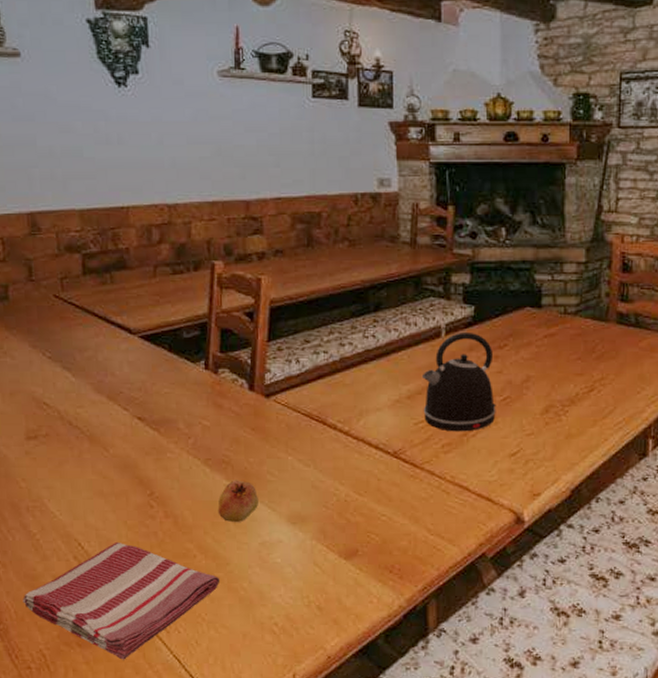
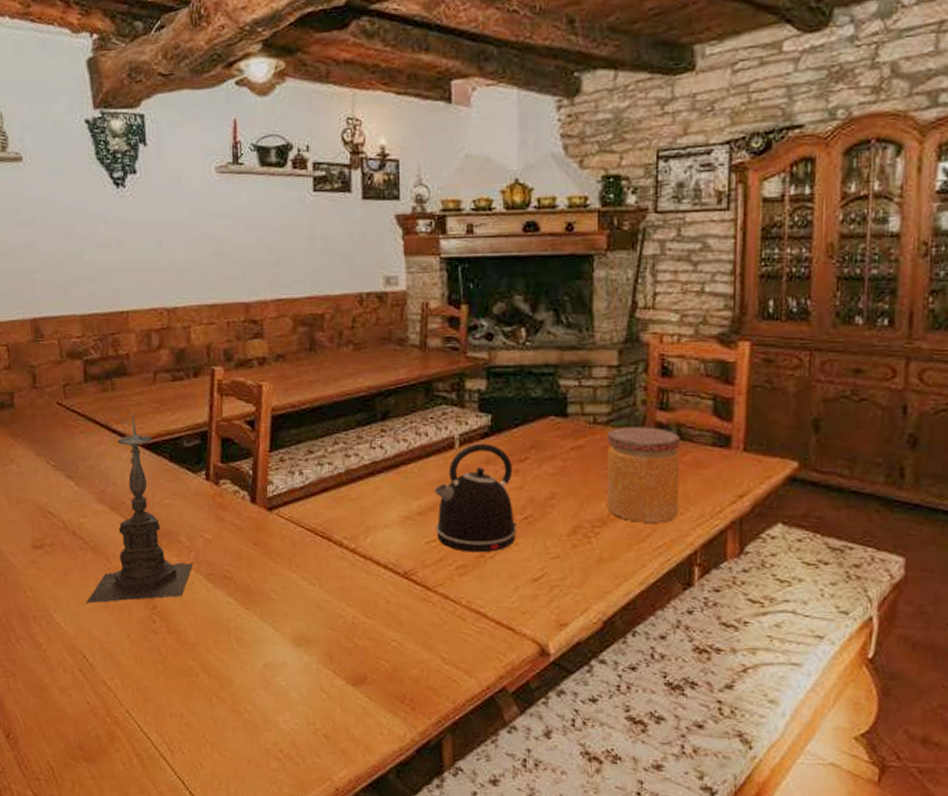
dish towel: present [22,541,220,660] -> none [31,656,224,778]
candle holder: none [82,304,192,492] -> present [86,412,194,604]
fruit: present [218,480,258,522] -> none [220,597,262,641]
jar: none [575,316,638,401] -> present [606,427,680,523]

